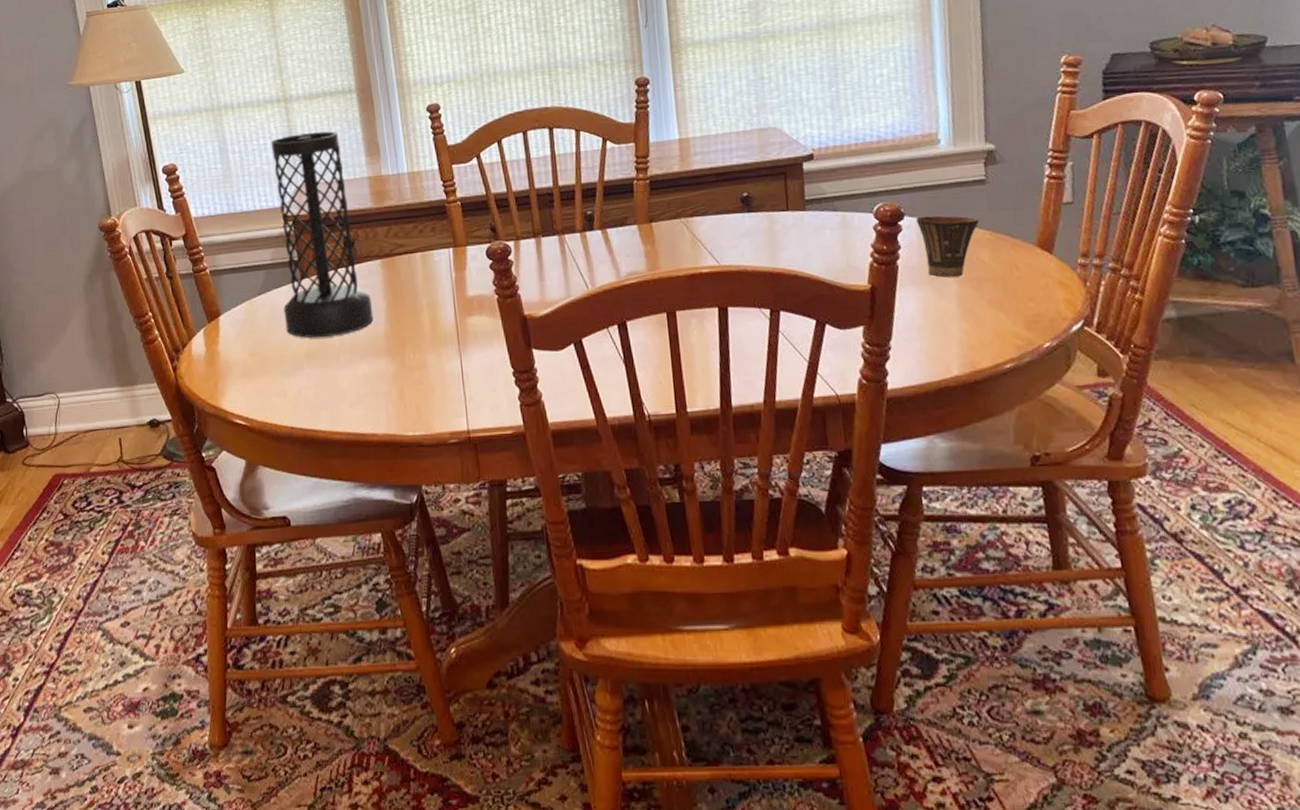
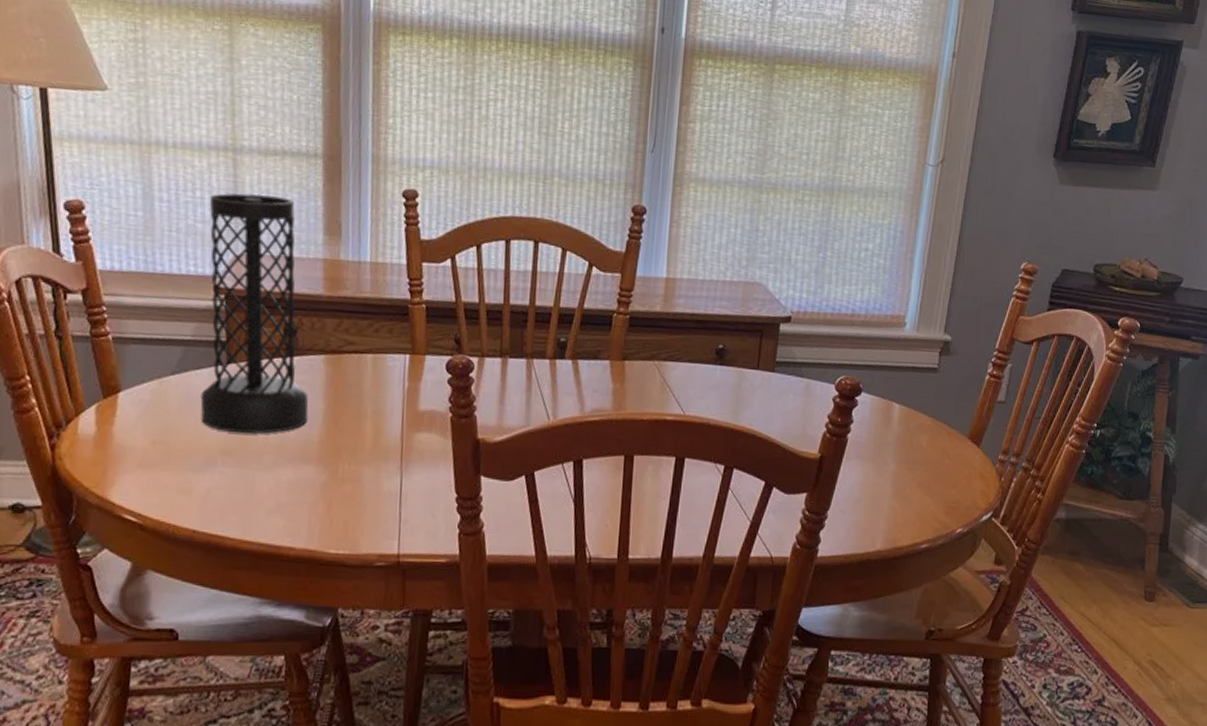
cup: present [916,215,980,278] -> none [871,394,925,457]

